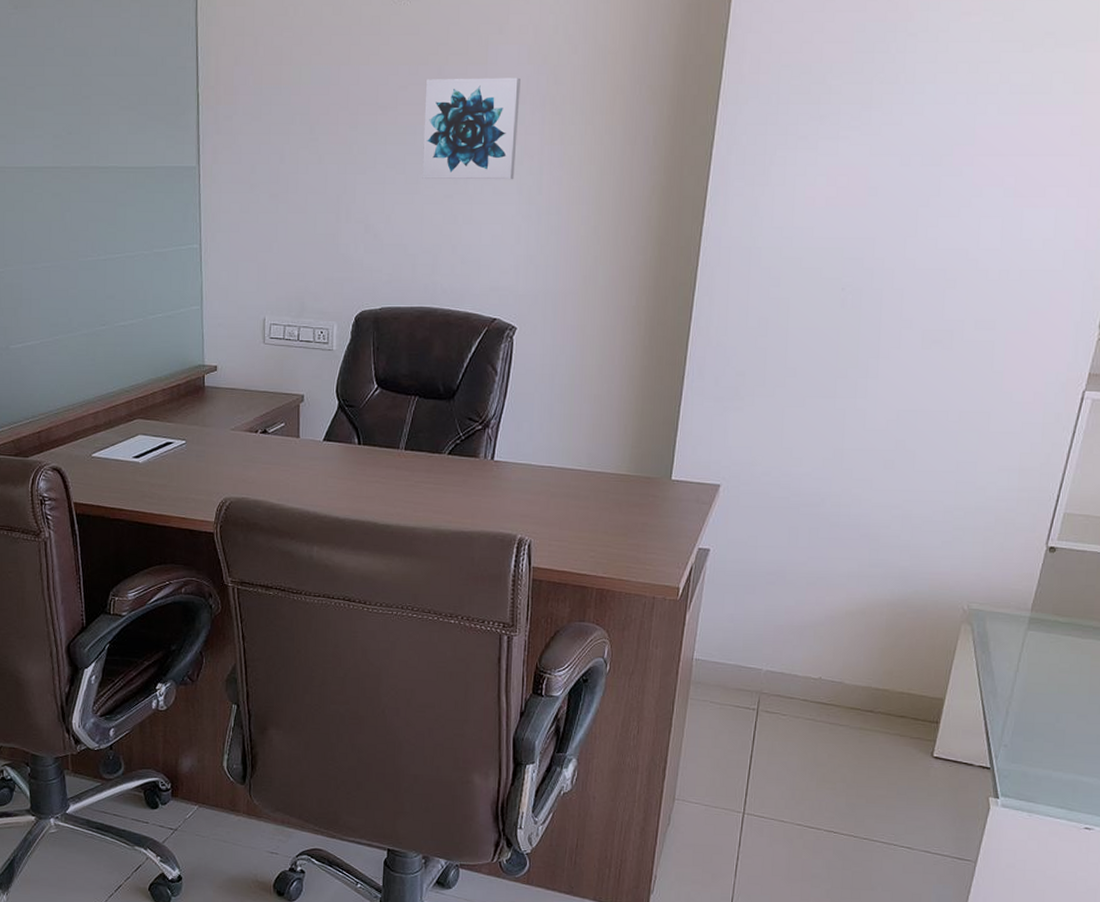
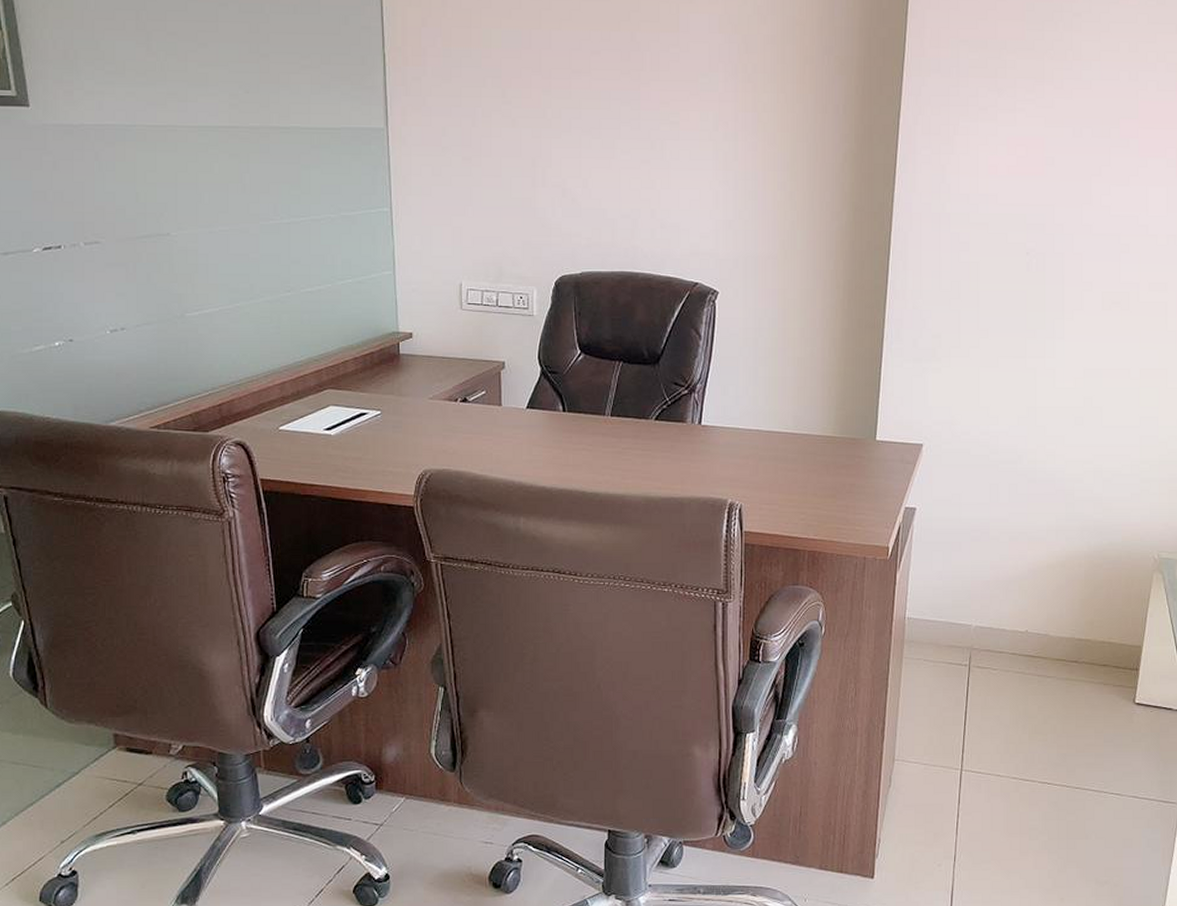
wall art: present [422,78,521,180] -> none [618,45,712,146]

